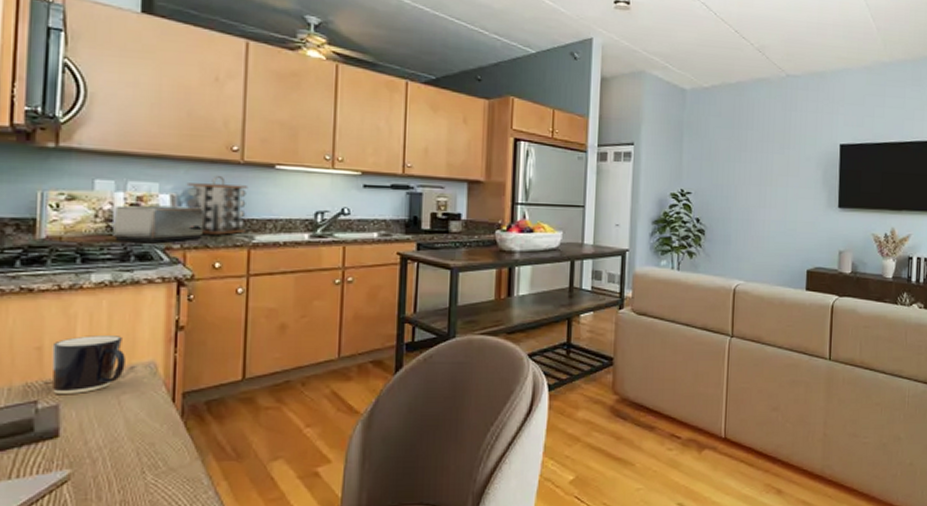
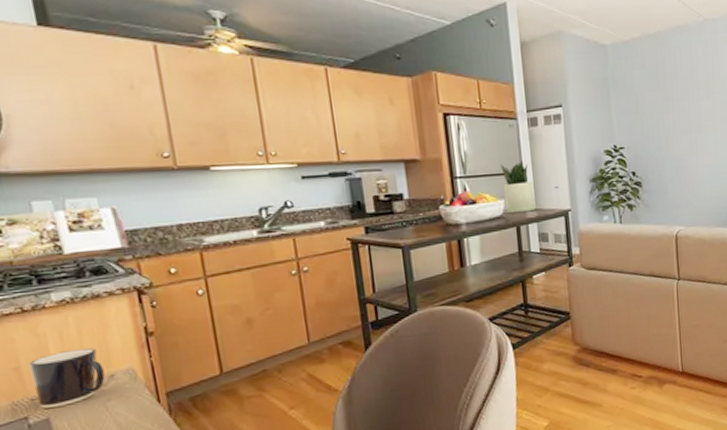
toaster: present [114,205,205,244] -> none [59,216,153,259]
spice rack: present [186,175,249,235] -> none [124,183,193,243]
planter: none [560,194,596,249] -> present [499,161,539,215]

